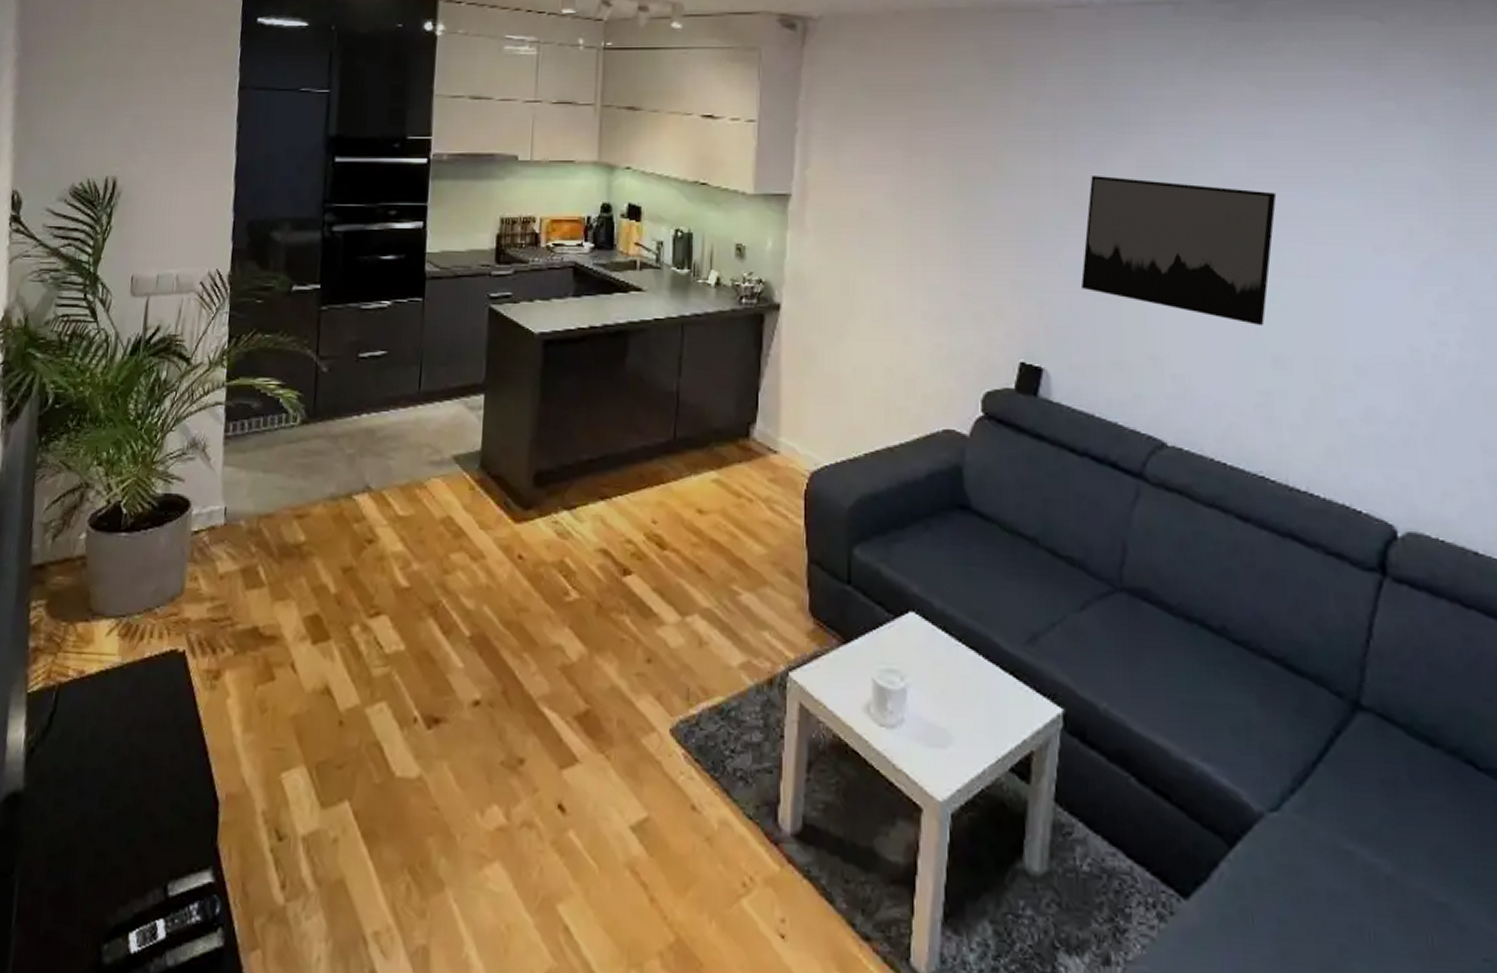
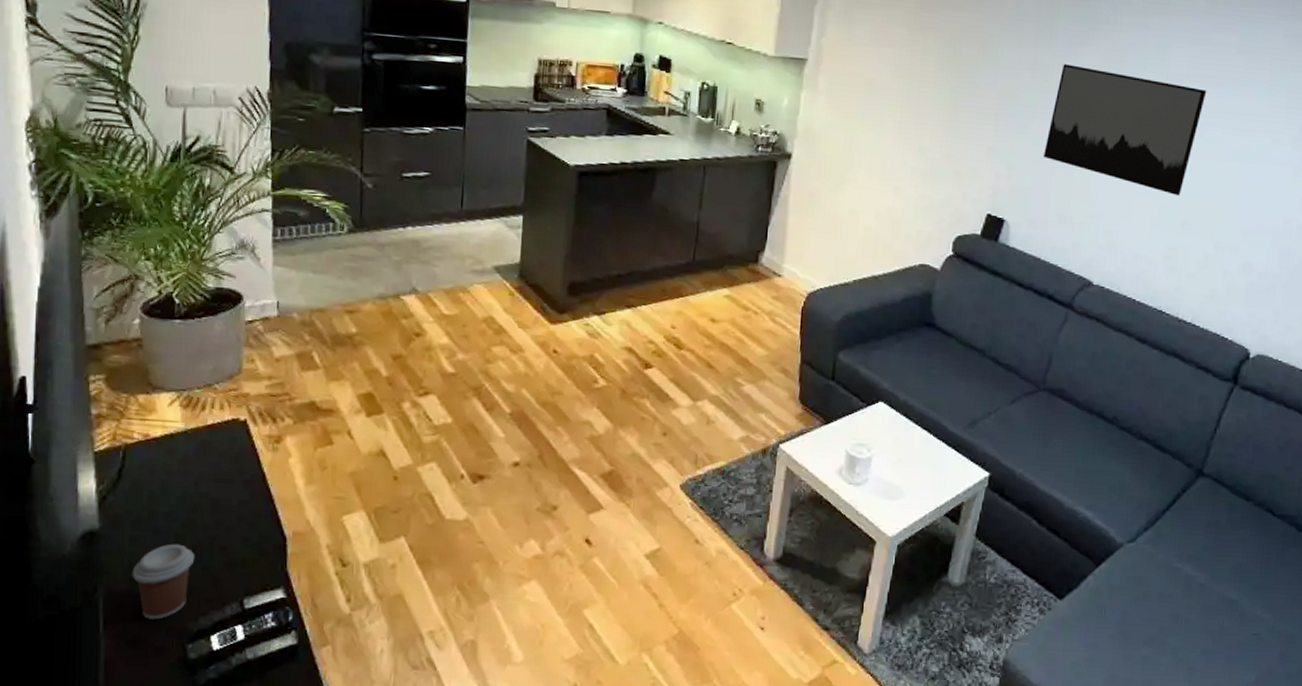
coffee cup: none [51,809,120,910] -> present [131,544,195,620]

